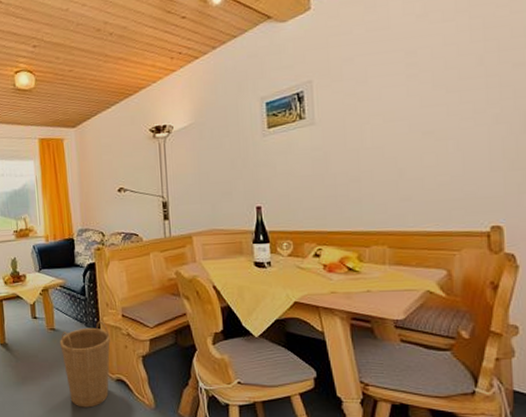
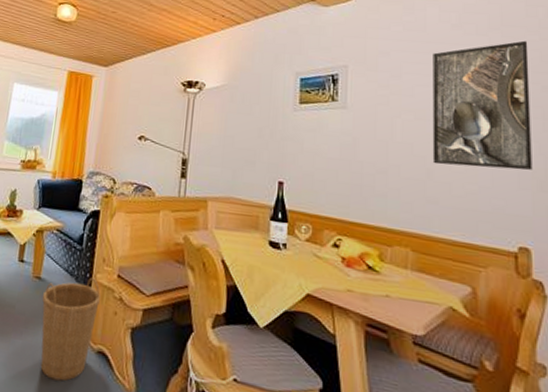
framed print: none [398,18,504,163] -> present [432,40,533,170]

